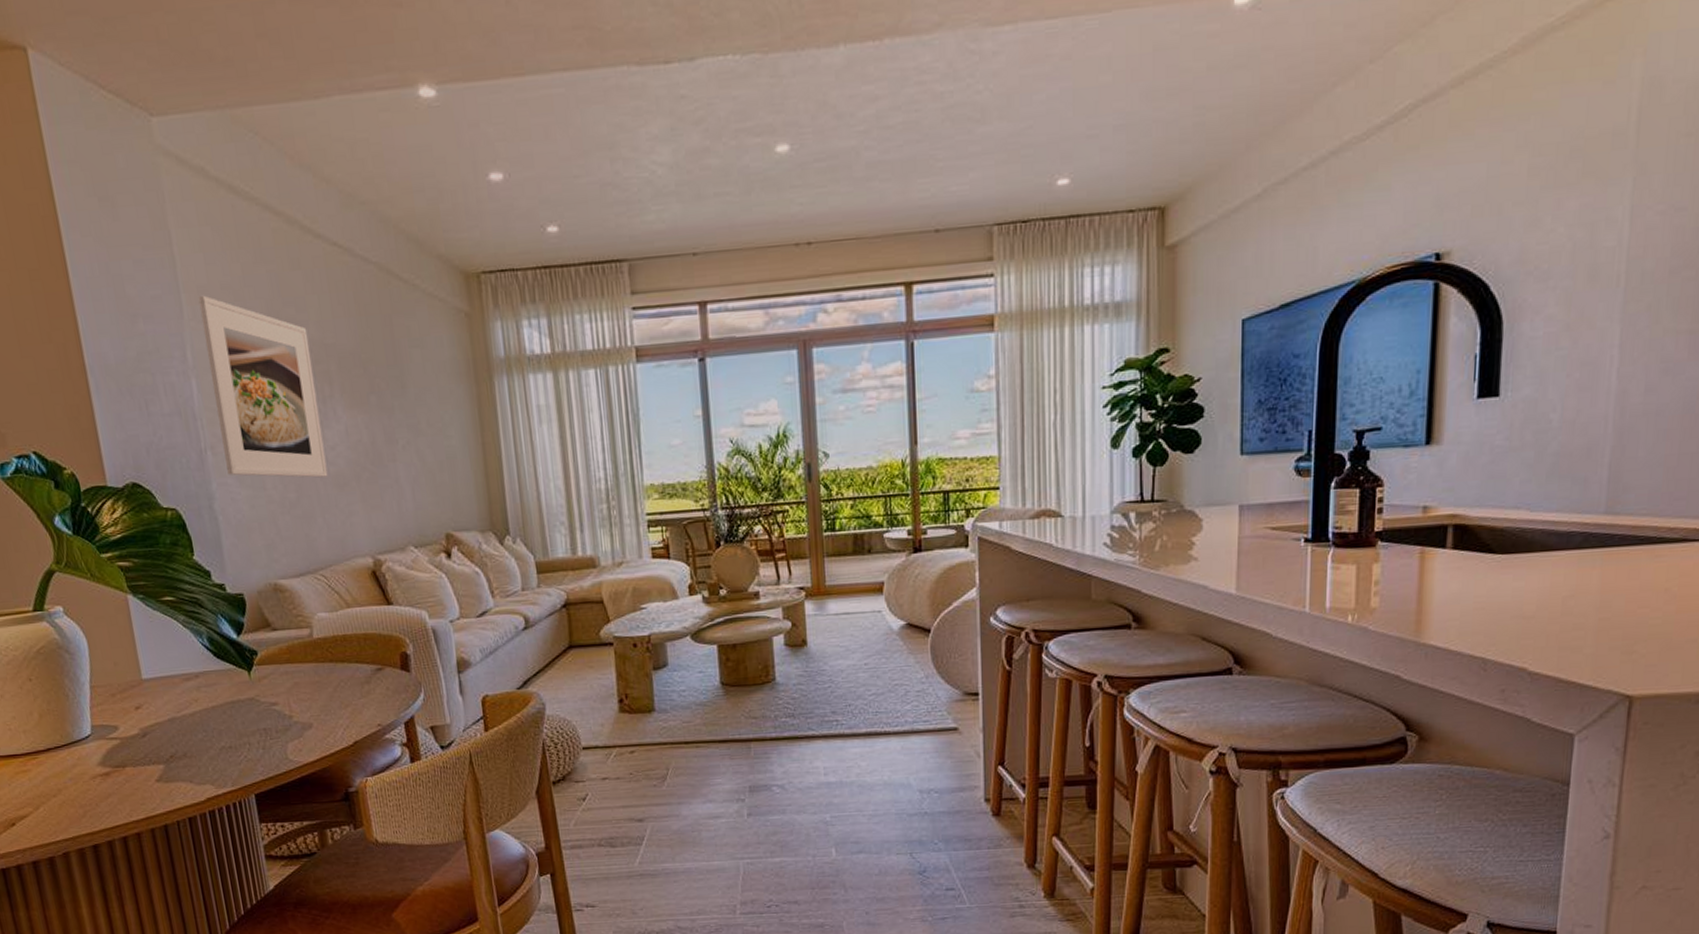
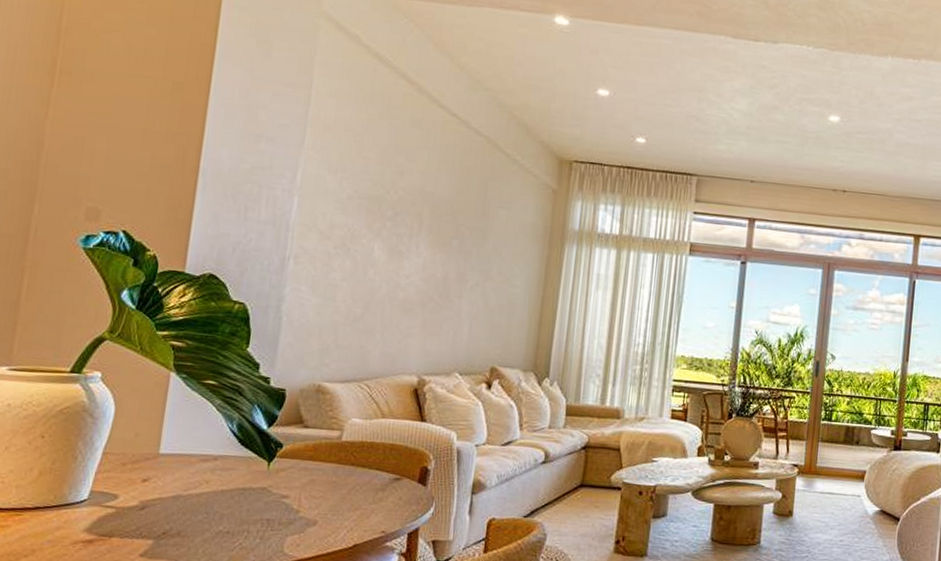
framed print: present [198,295,328,478] -> none [303,132,412,300]

